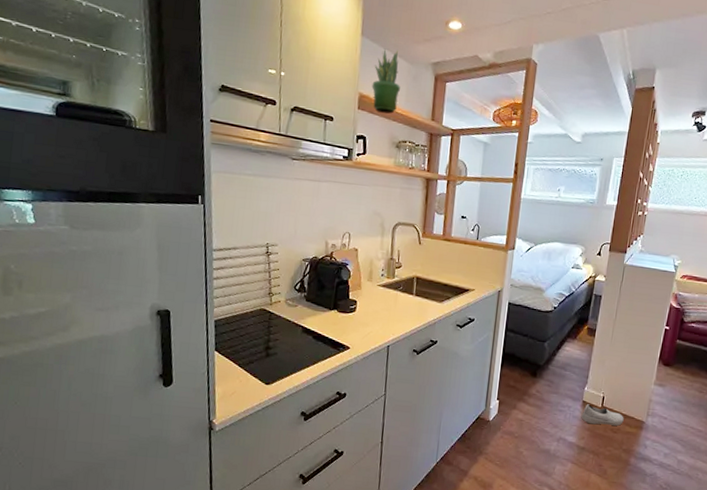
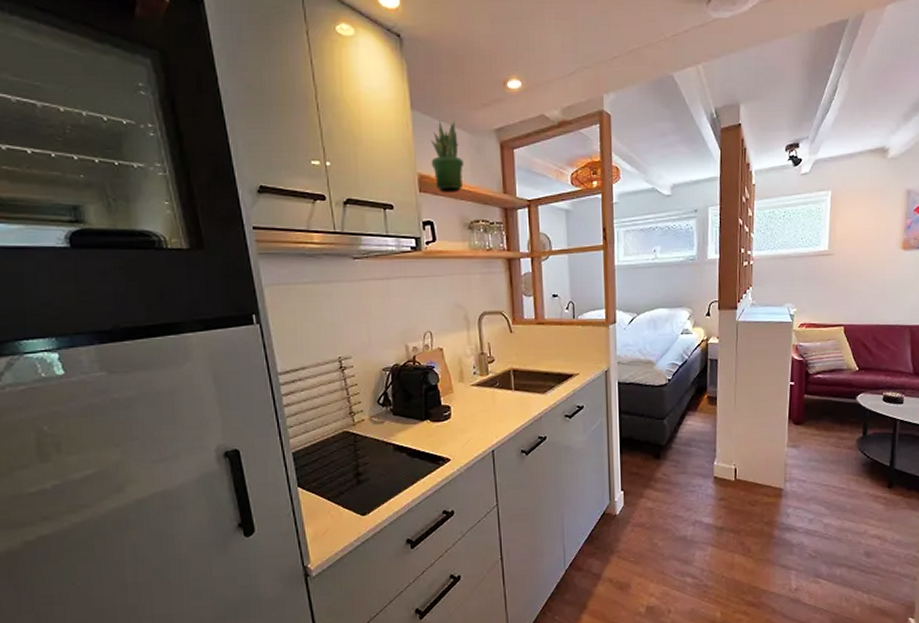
shoe: present [581,404,624,426] -> none [714,479,761,501]

